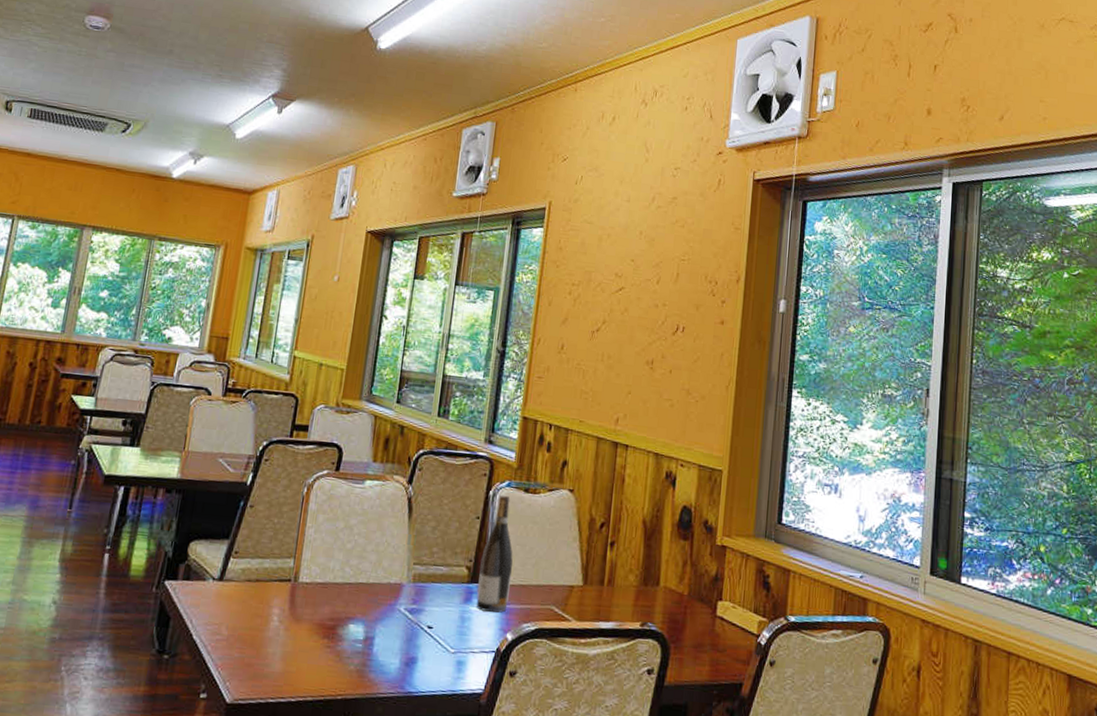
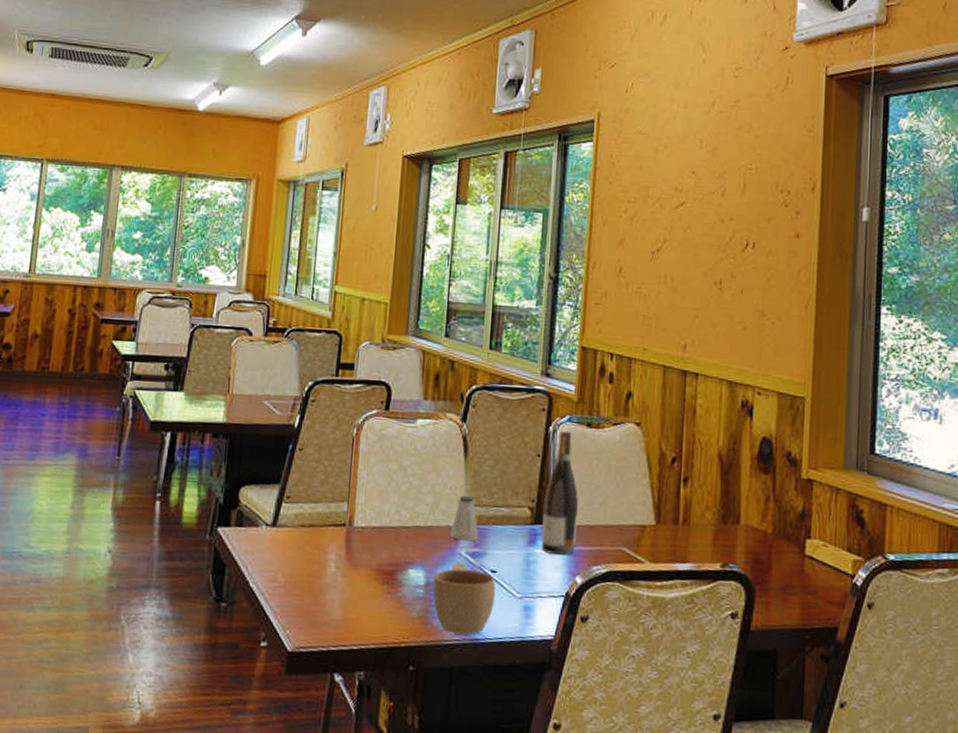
cup: none [370,618,431,688] -> present [432,562,496,635]
saltshaker: none [390,554,418,598] -> present [450,495,478,541]

